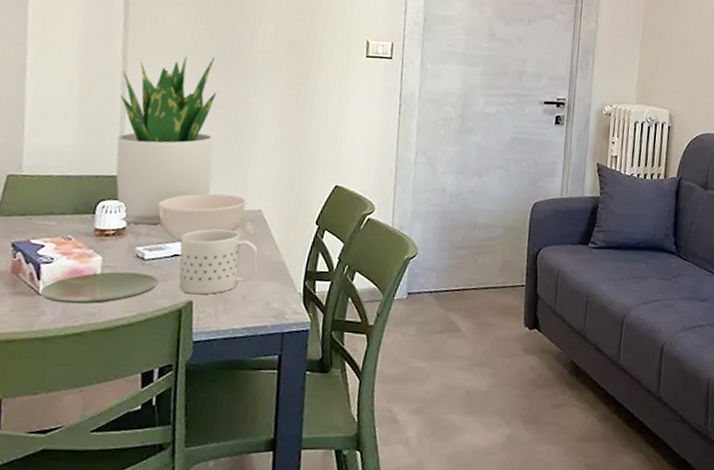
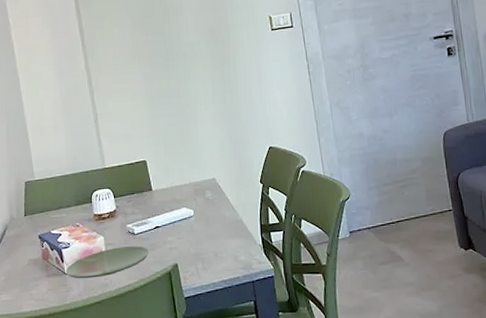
planter: present [115,56,218,225] -> none [88,57,172,206]
bowl: present [157,193,246,242] -> none [135,169,202,215]
mug: present [179,229,259,295] -> none [157,199,223,258]

